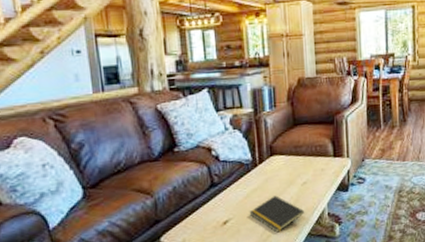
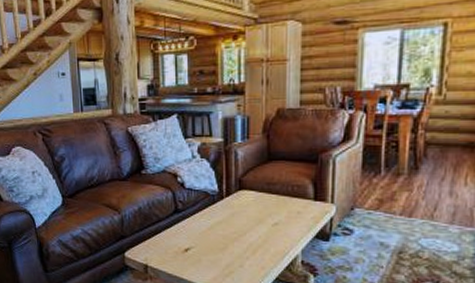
notepad: present [249,195,305,233] -> none [212,232,274,271]

